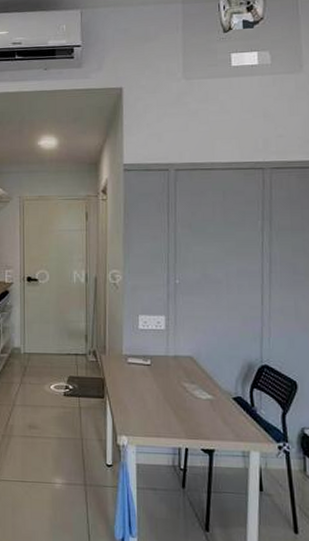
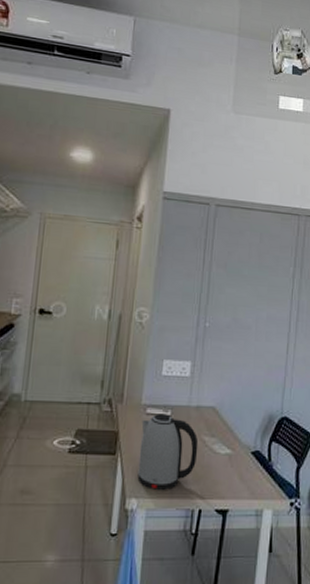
kettle: none [124,363,180,431] -> present [137,414,199,491]

